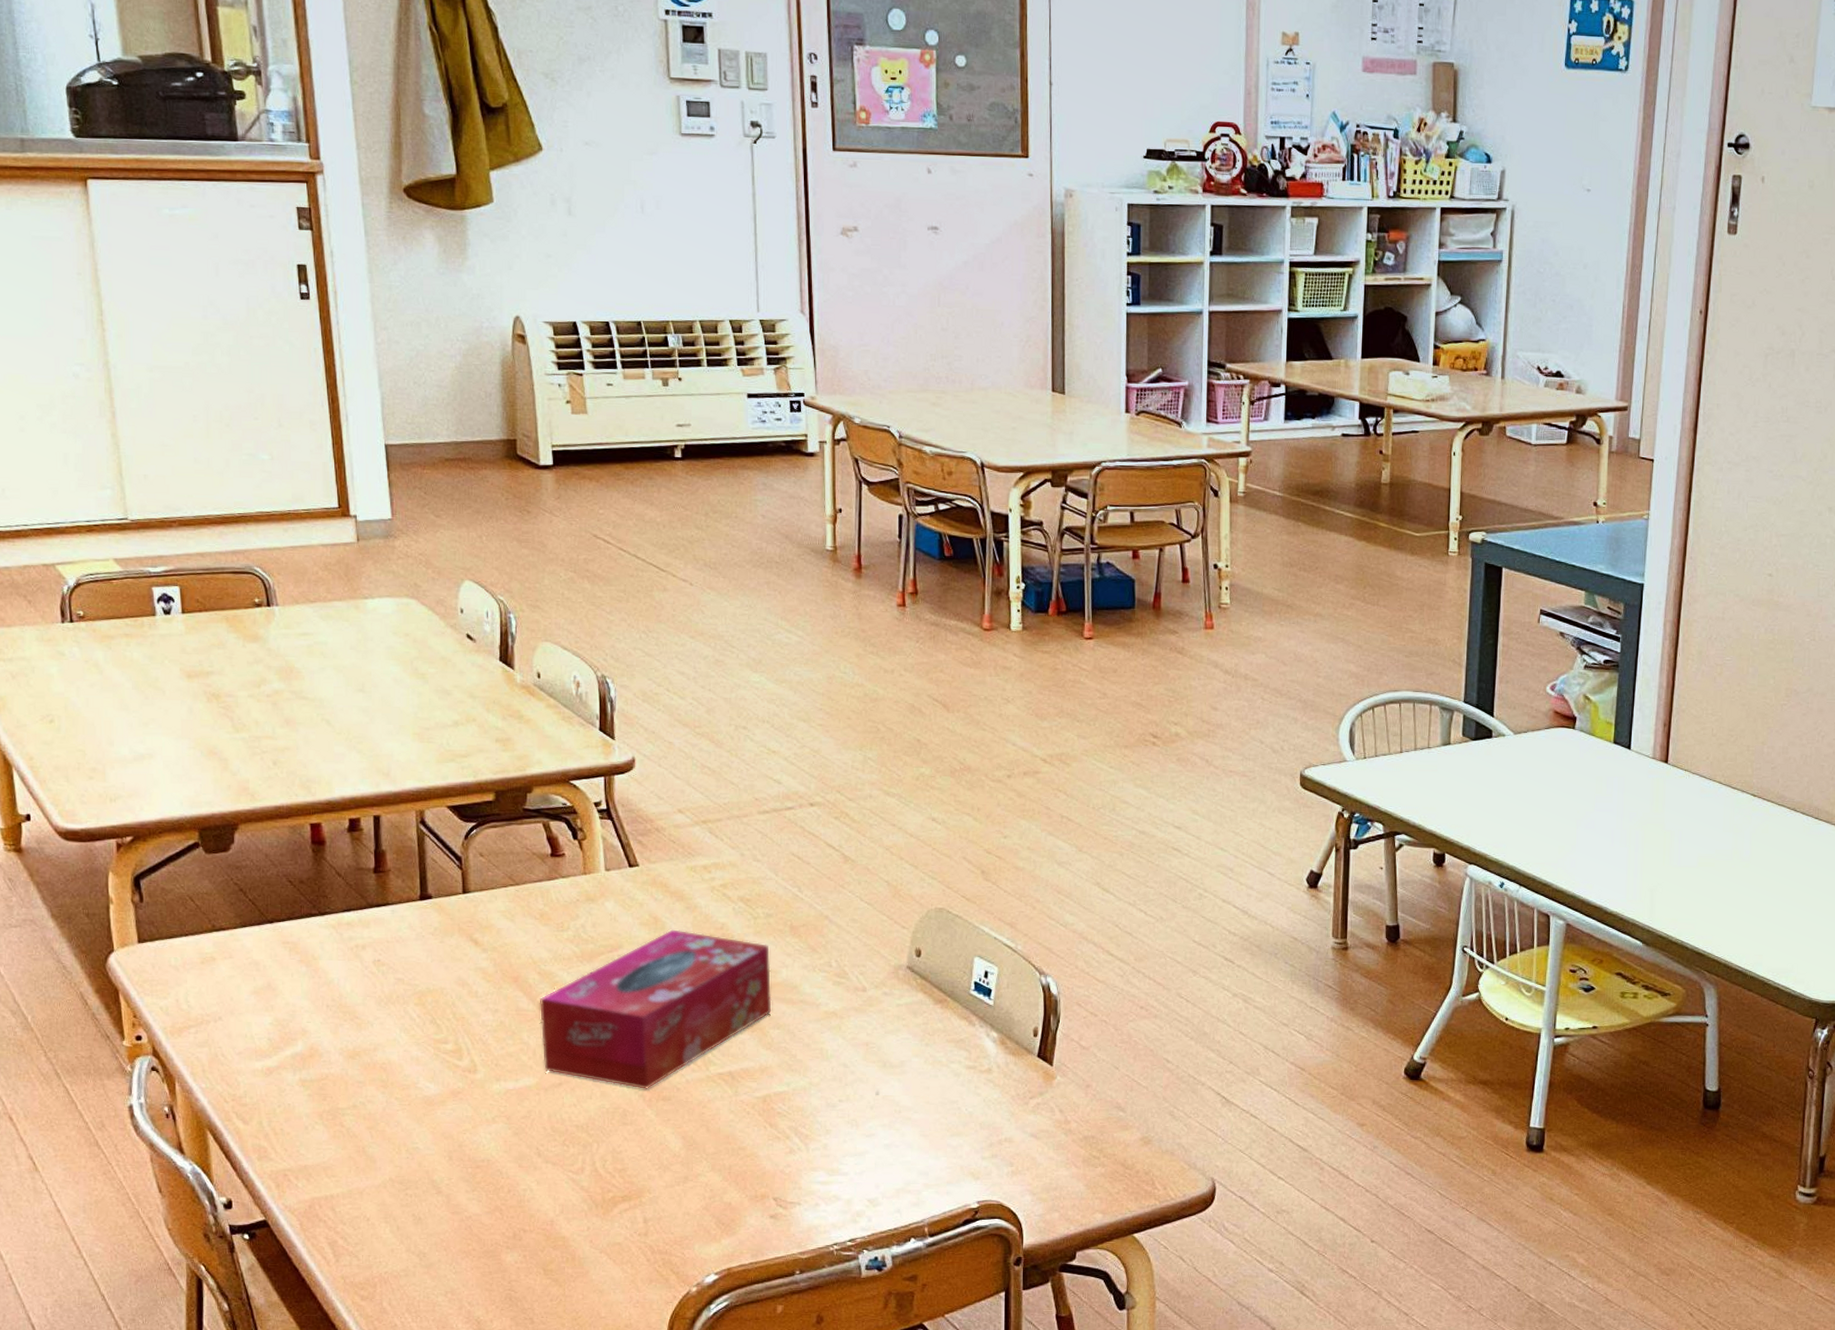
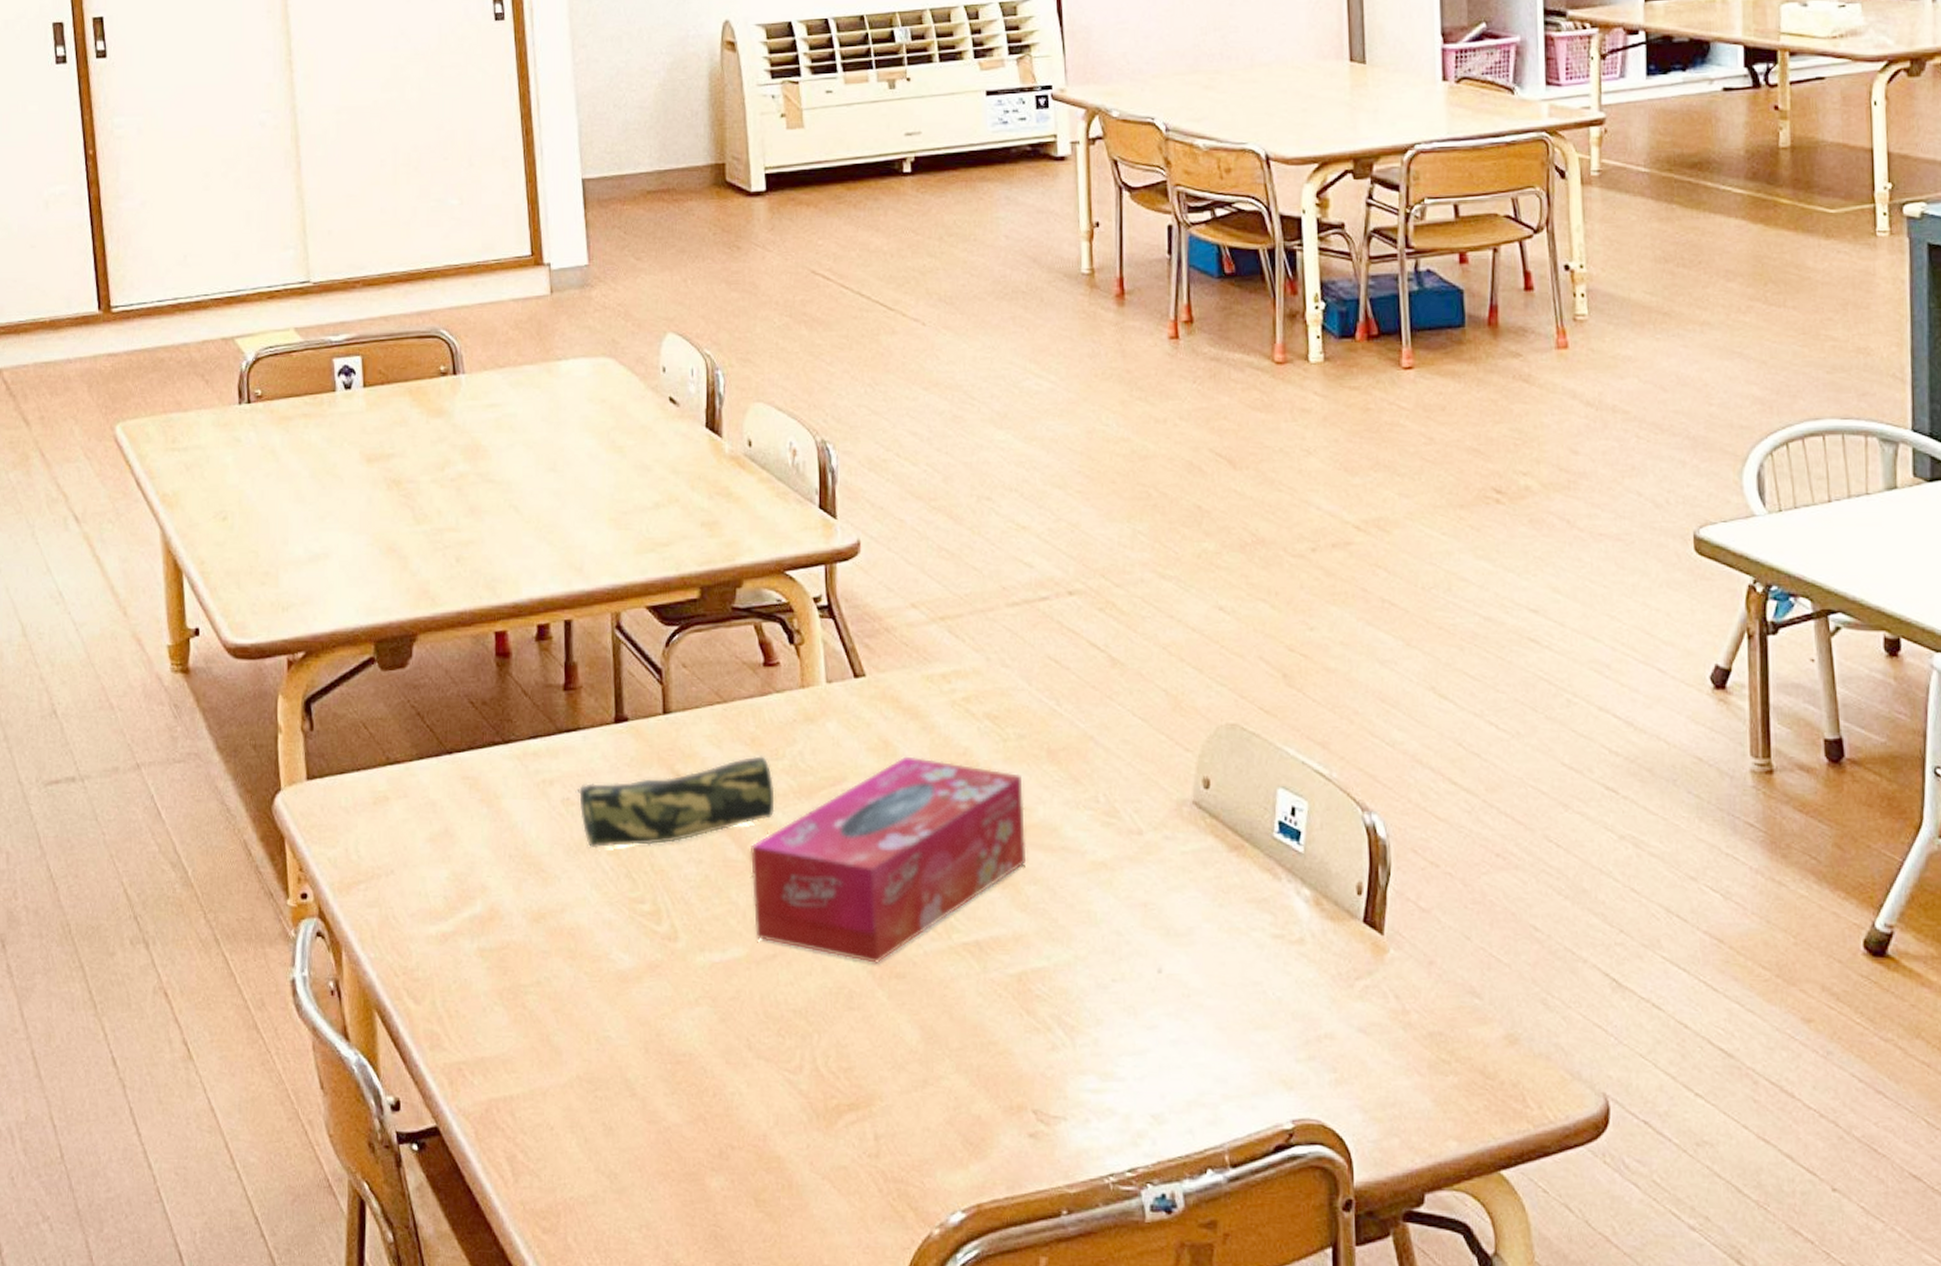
pencil case: none [385,928,561,1000] -> present [575,756,775,849]

